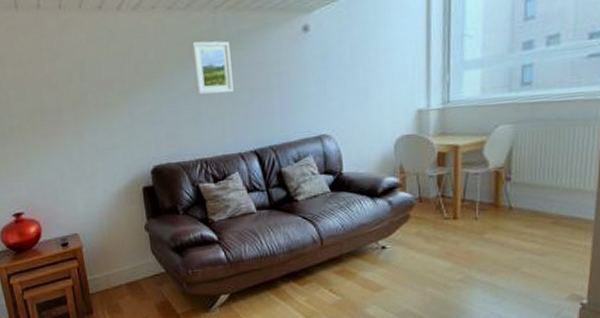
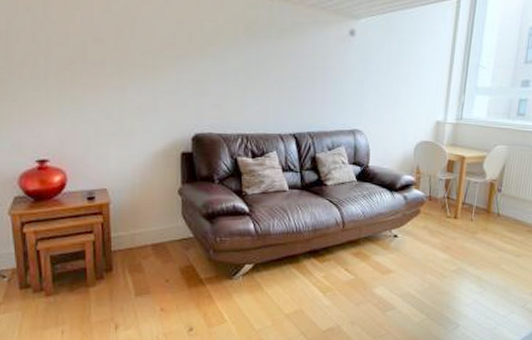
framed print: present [192,41,233,95] -> none [246,23,283,77]

